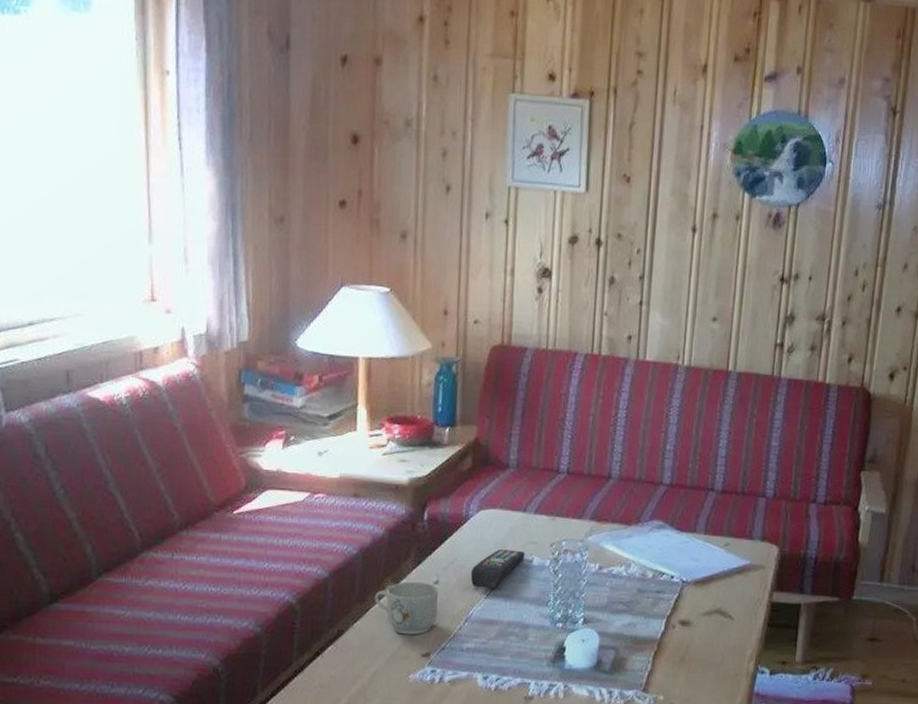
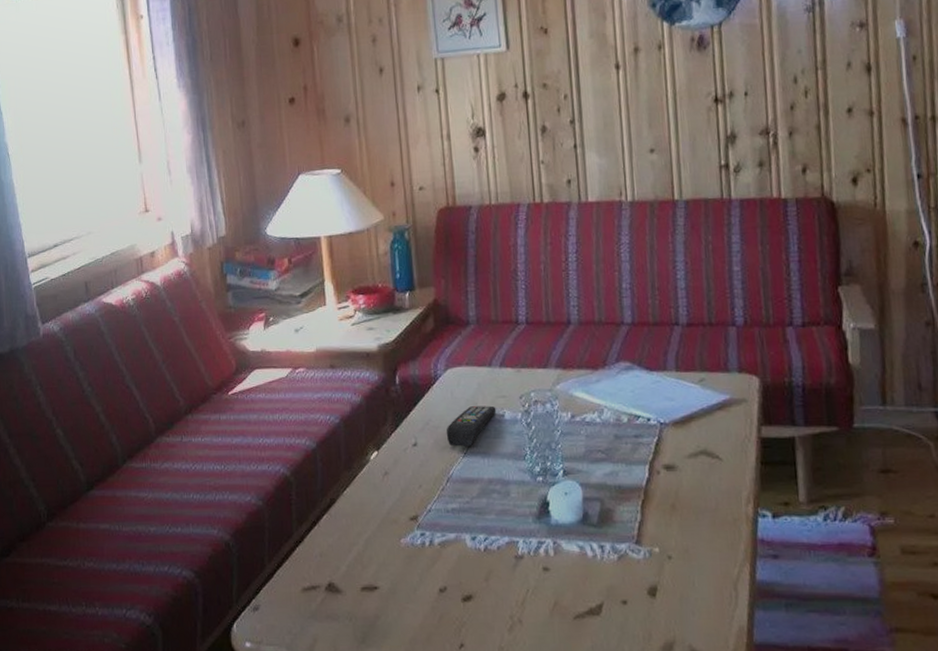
mug: present [374,581,438,635] -> none [359,445,420,499]

